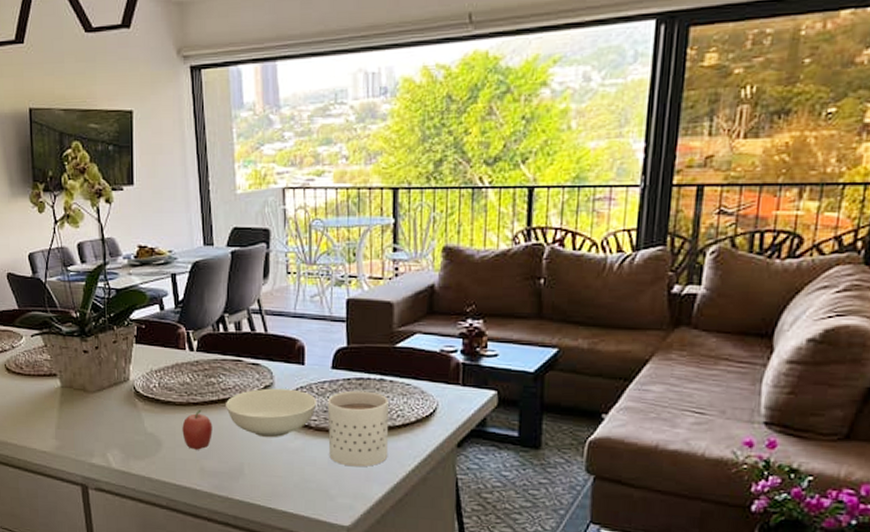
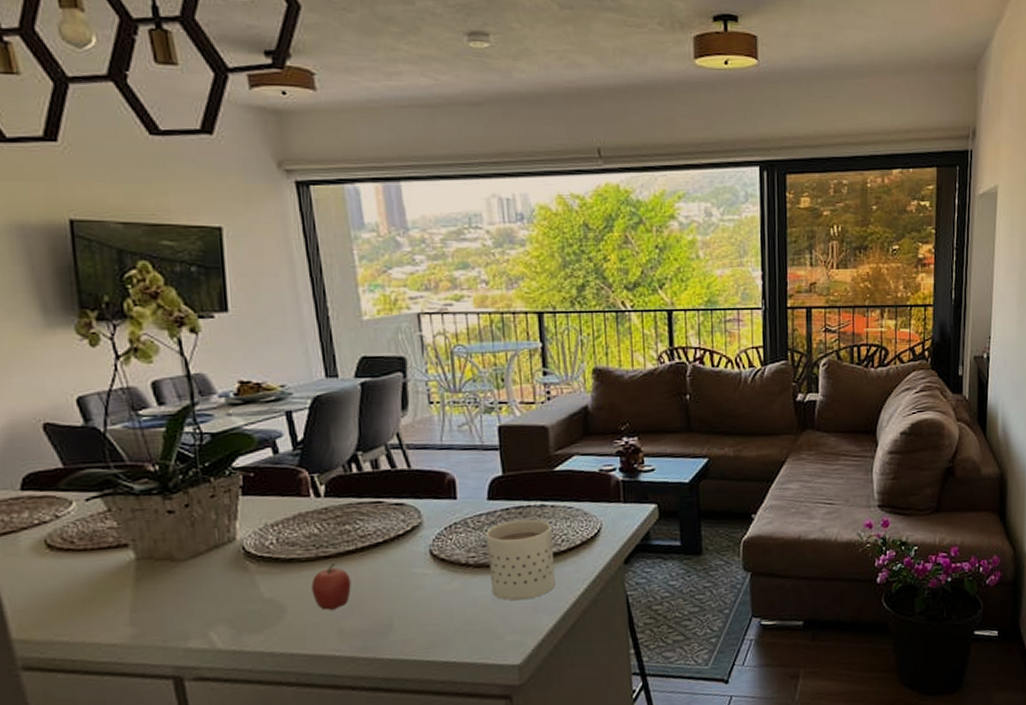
bowl: present [226,388,317,438] -> none [366,526,475,584]

